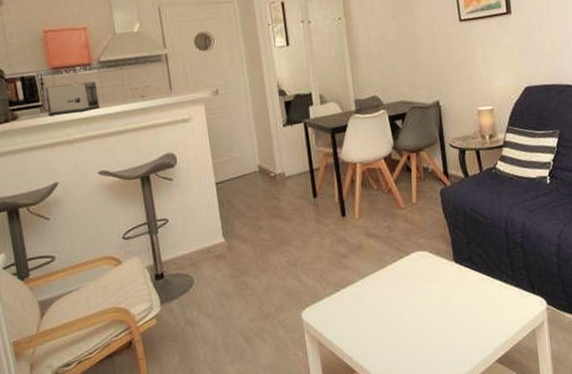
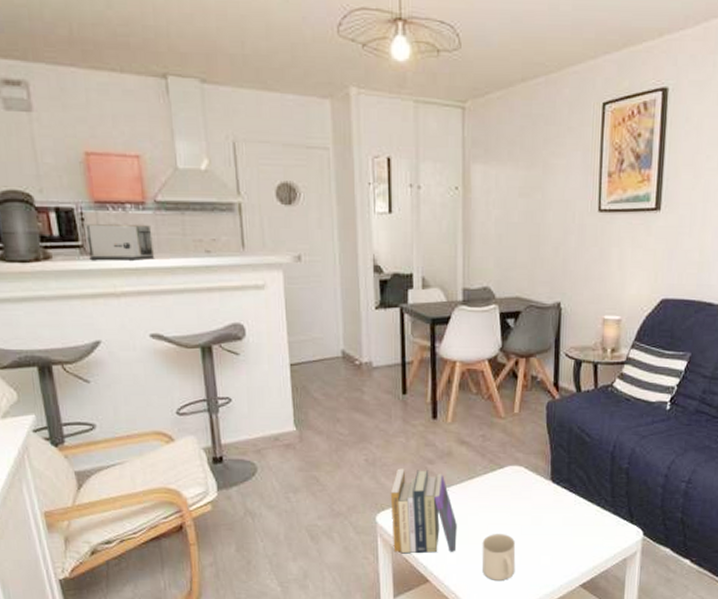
books: none [312,264,377,347] -> present [390,468,457,554]
cup: none [399,317,434,365] -> present [482,534,516,580]

